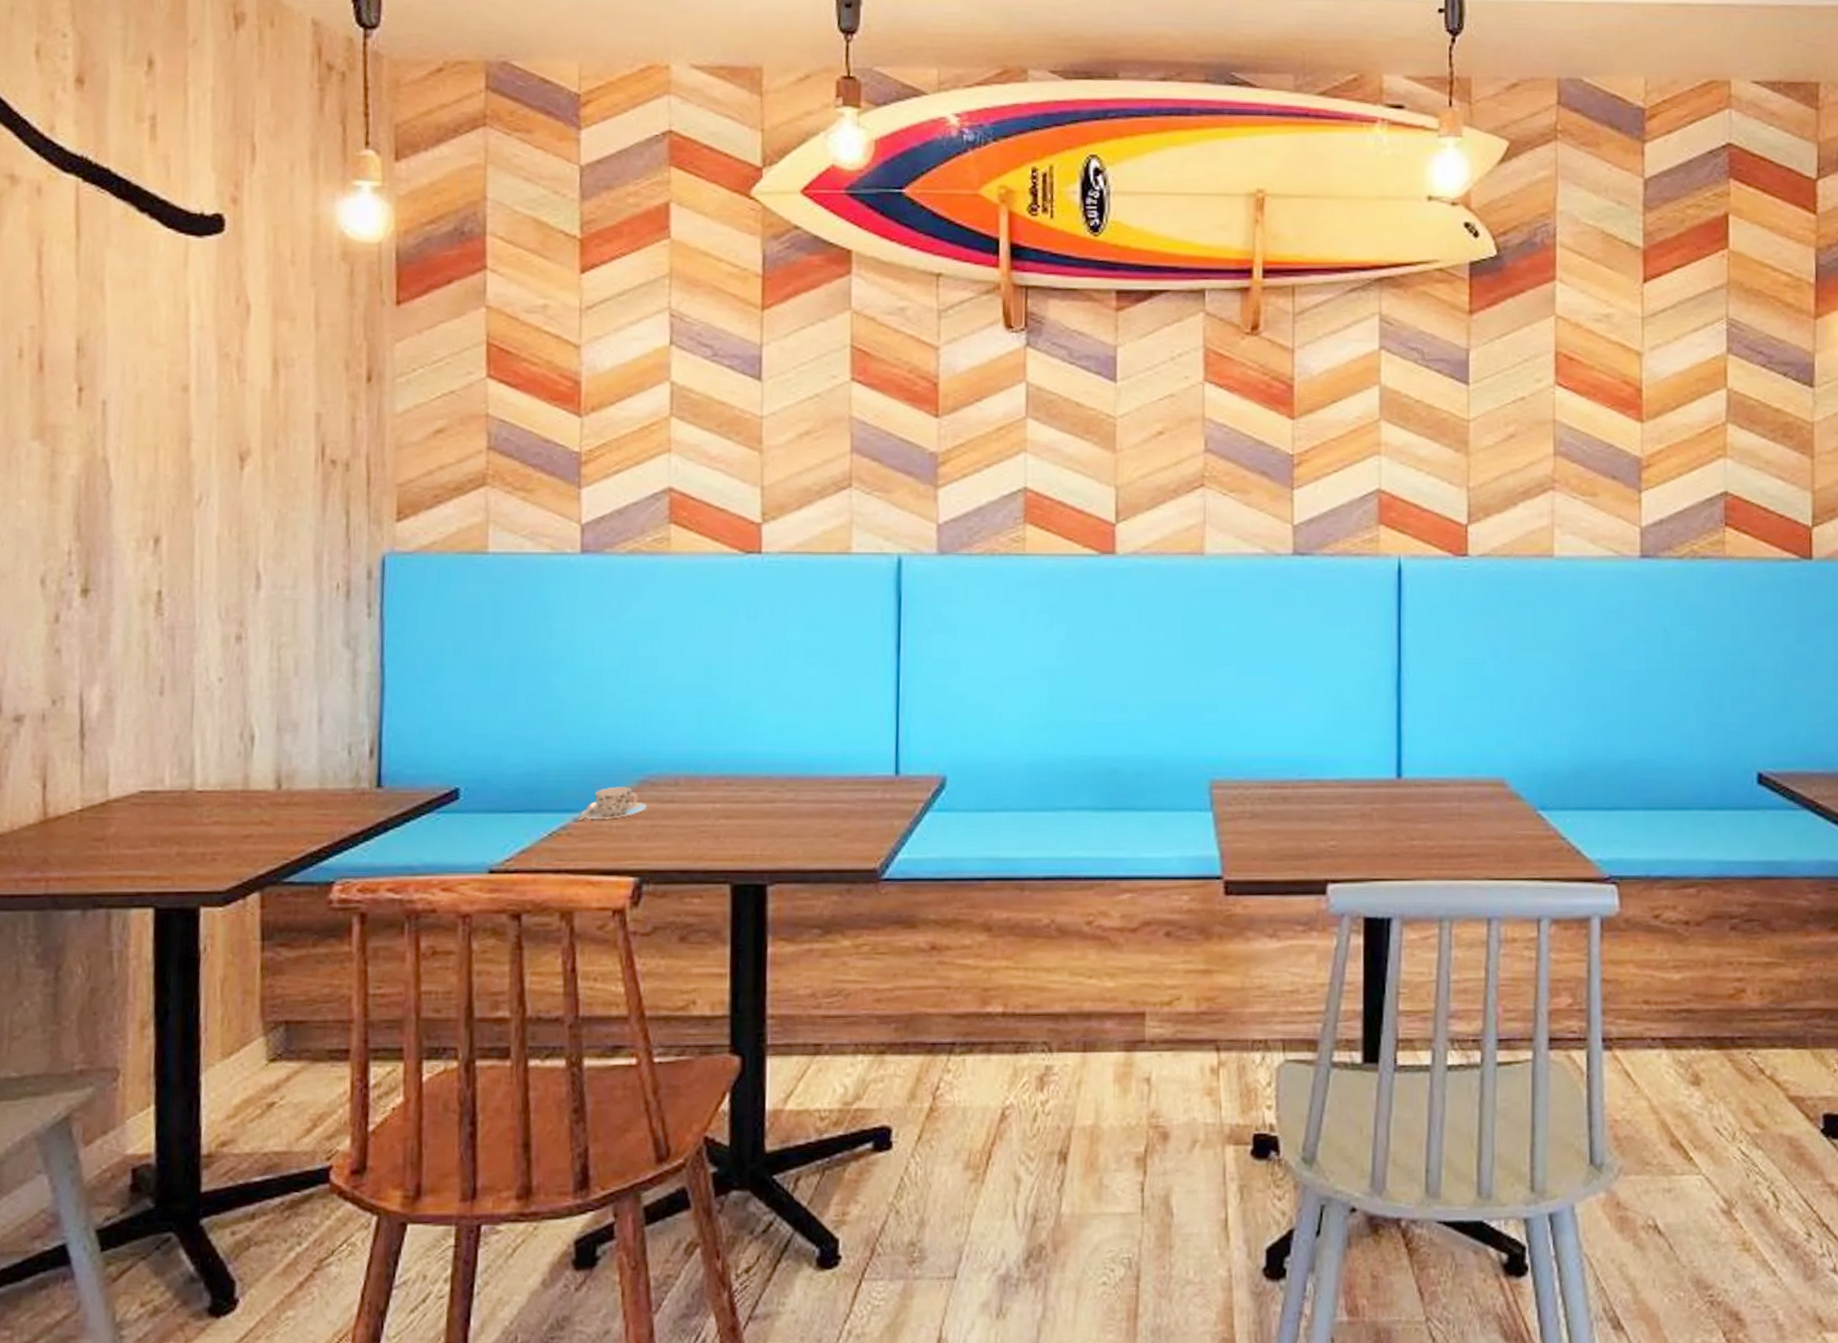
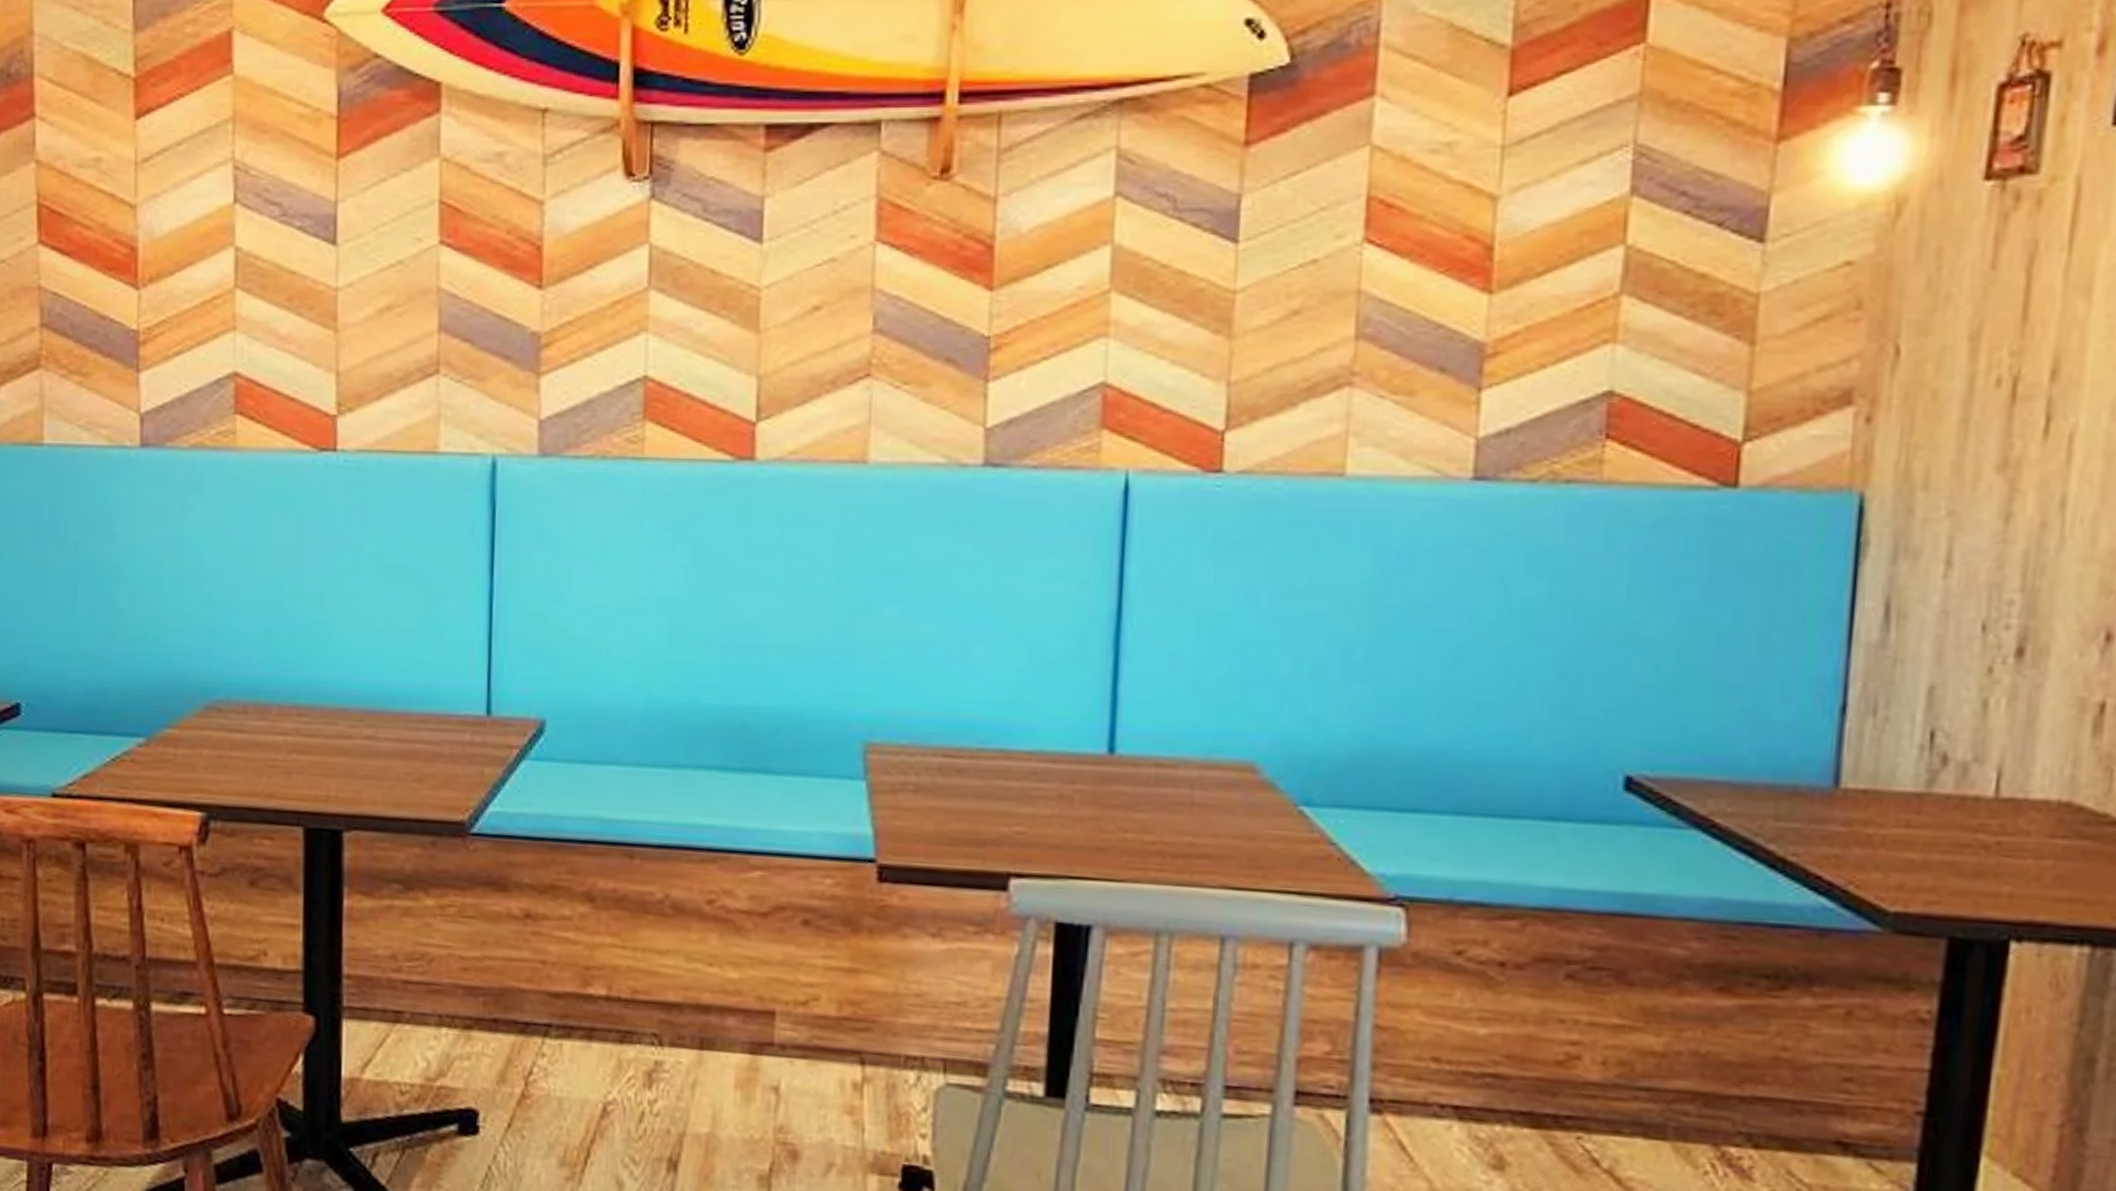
teacup: present [577,786,647,821] -> none [141,711,214,747]

